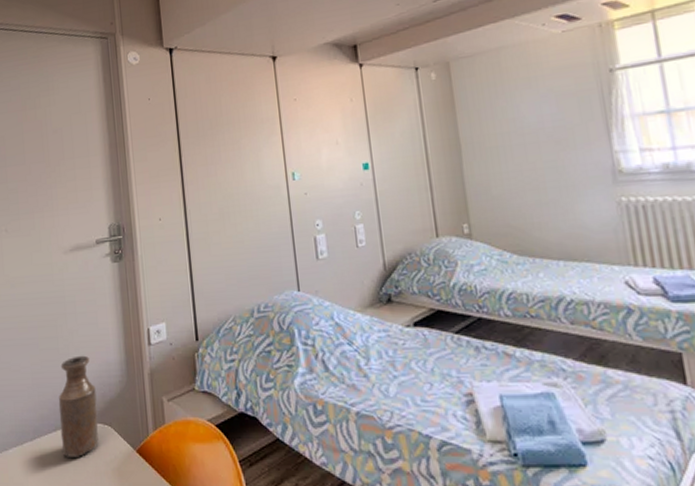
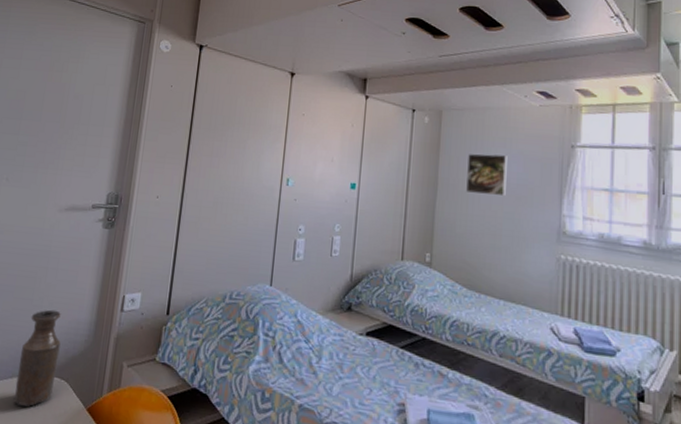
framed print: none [489,97,542,147] -> present [466,153,507,197]

